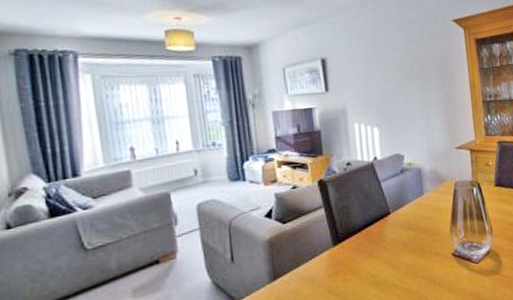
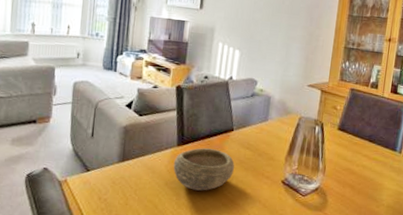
bowl: none [333,238,400,290] -> present [173,148,235,191]

